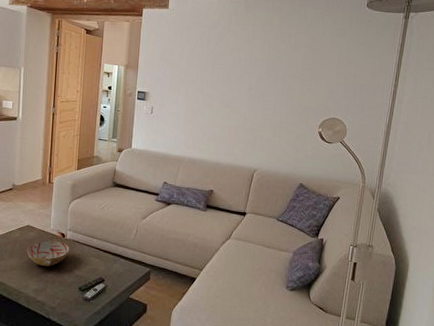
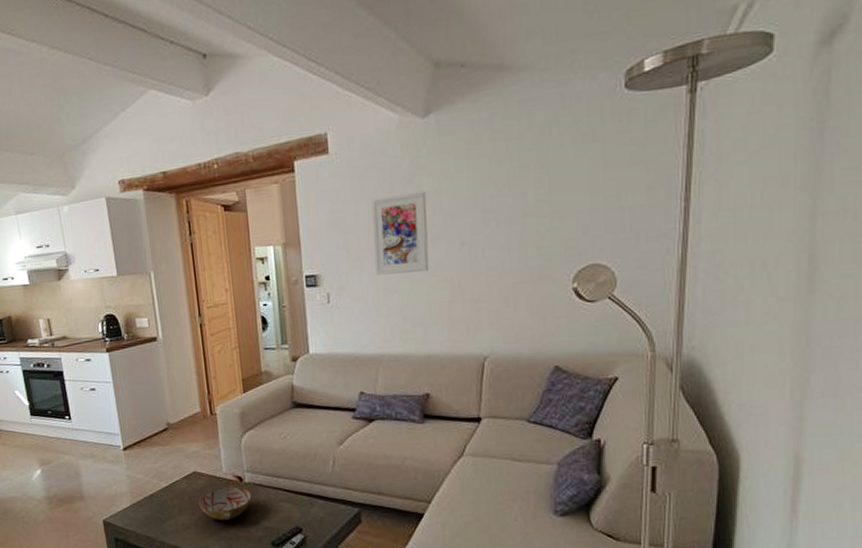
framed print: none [188,46,231,104] -> present [371,191,429,275]

